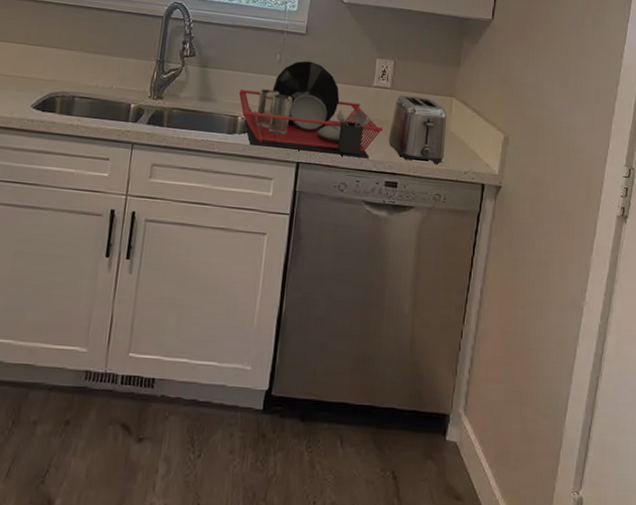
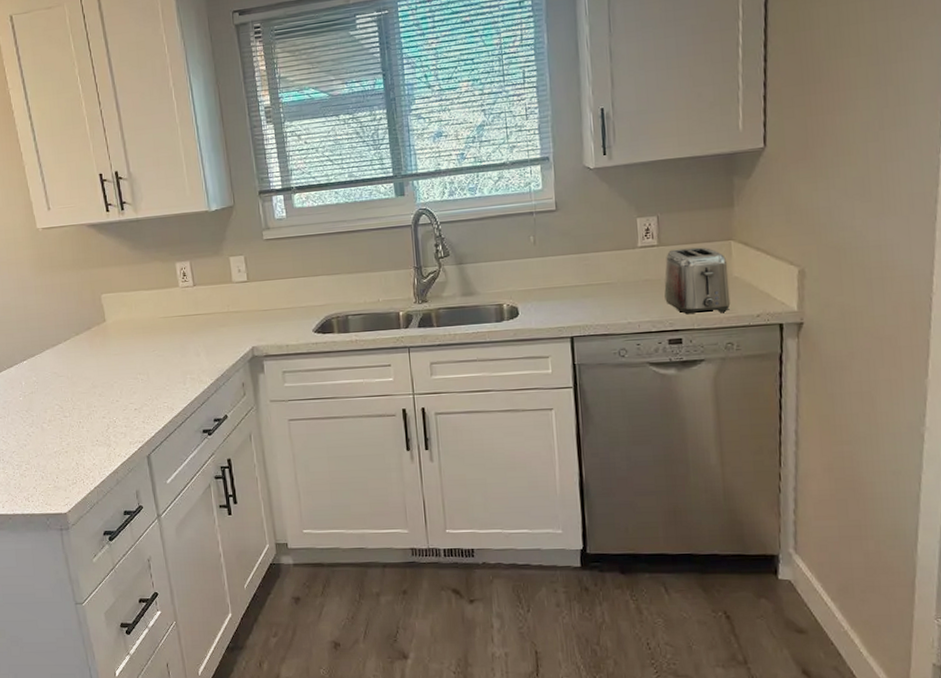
dish rack: present [238,61,384,159] -> none [499,236,657,330]

